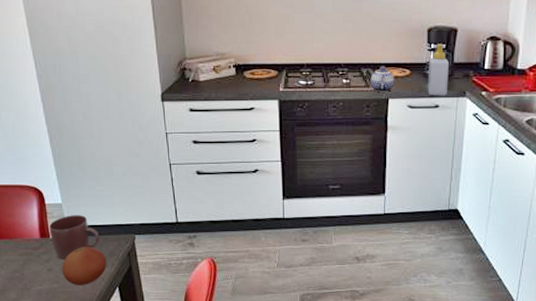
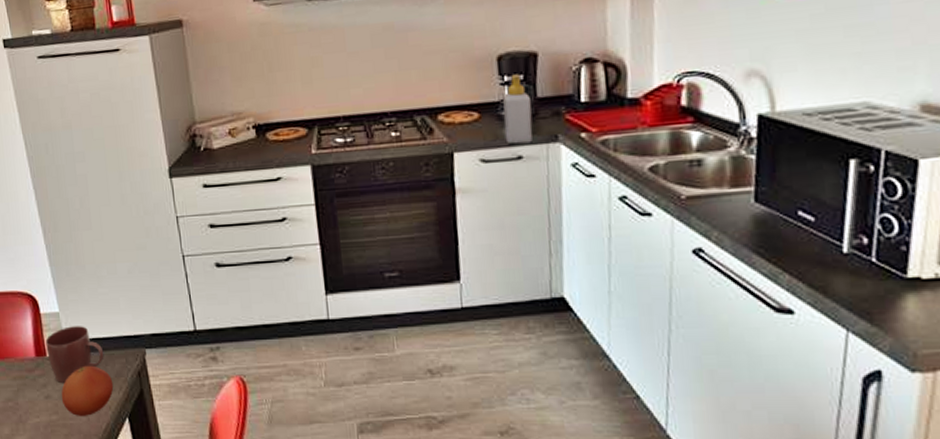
teapot: present [370,66,394,93] -> none [426,110,460,146]

